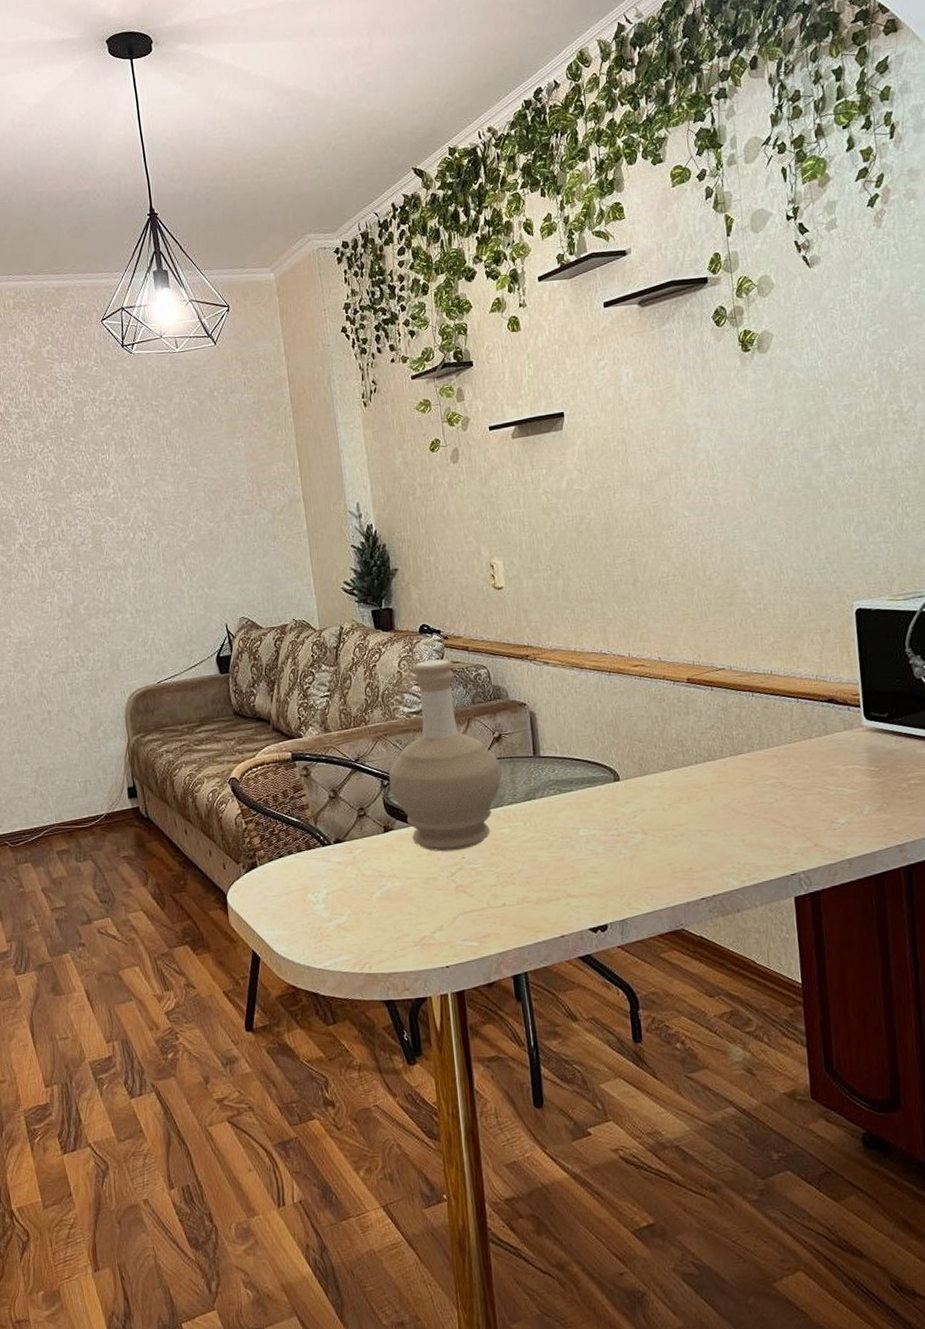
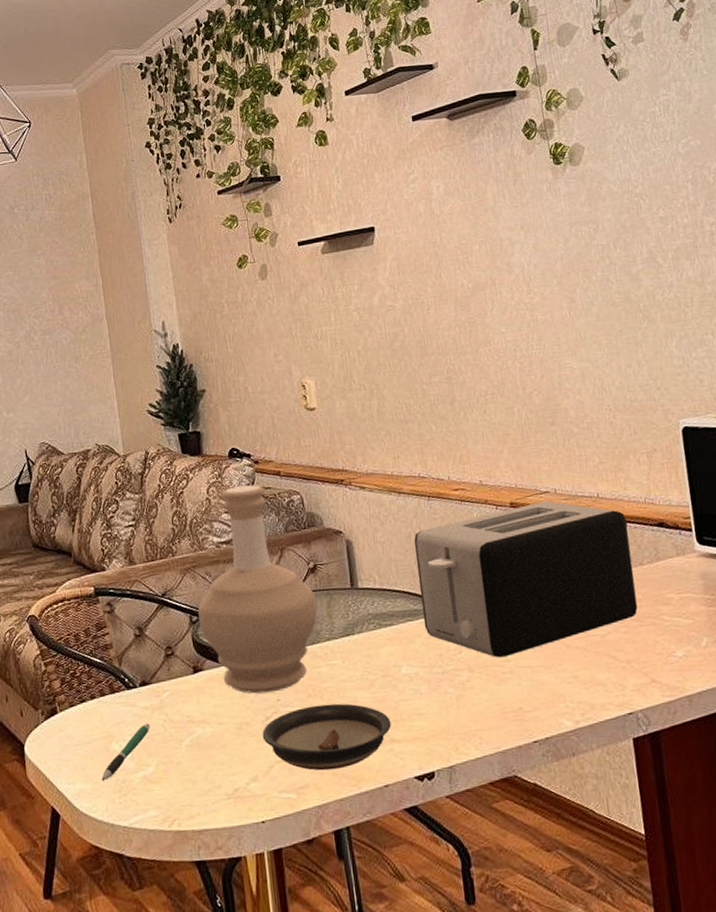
pen: none [298,877,344,928] -> present [101,723,150,781]
saucer: none [447,861,569,922] -> present [262,703,392,771]
toaster: none [594,677,805,822] -> present [414,500,638,658]

